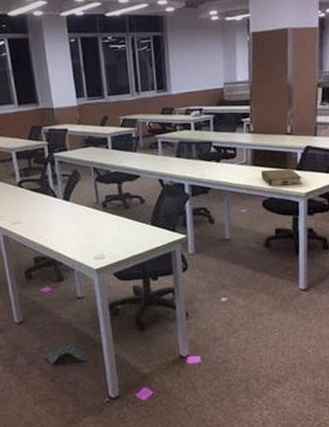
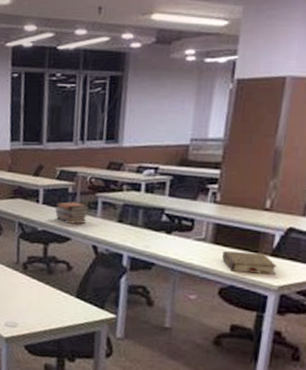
book stack: none [123,144,152,163] -> present [55,201,90,224]

